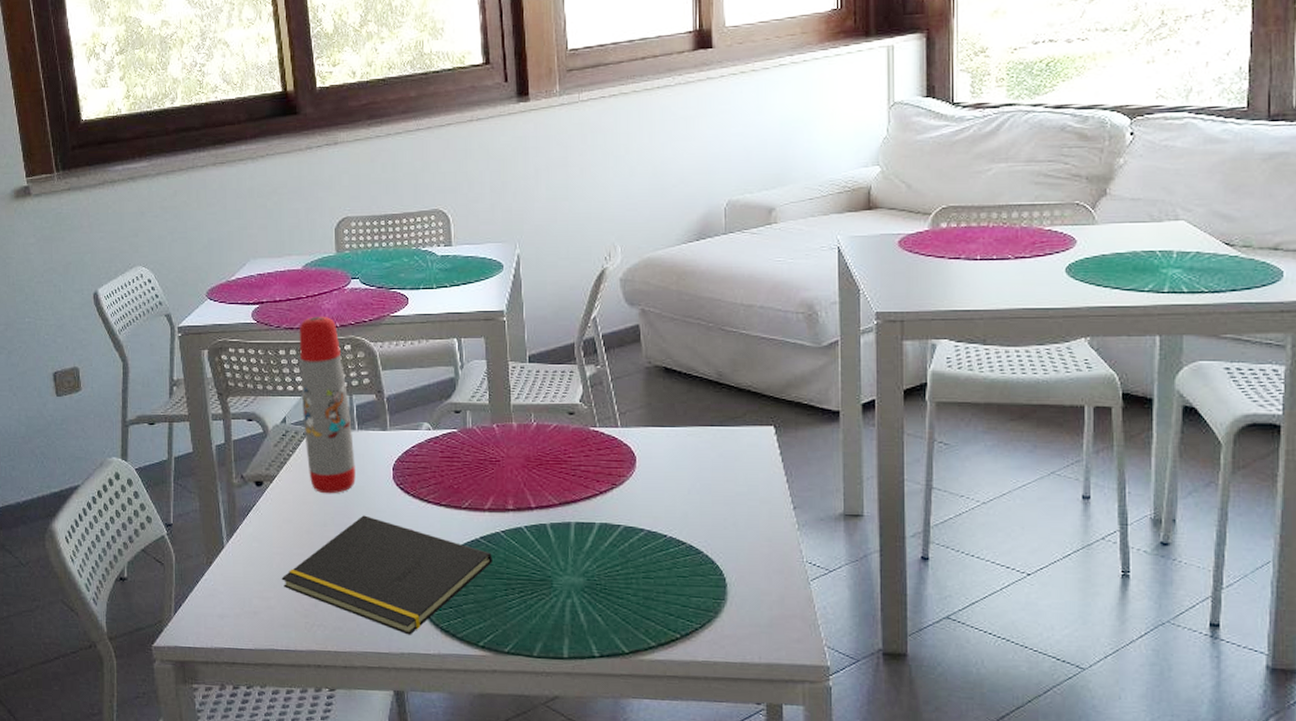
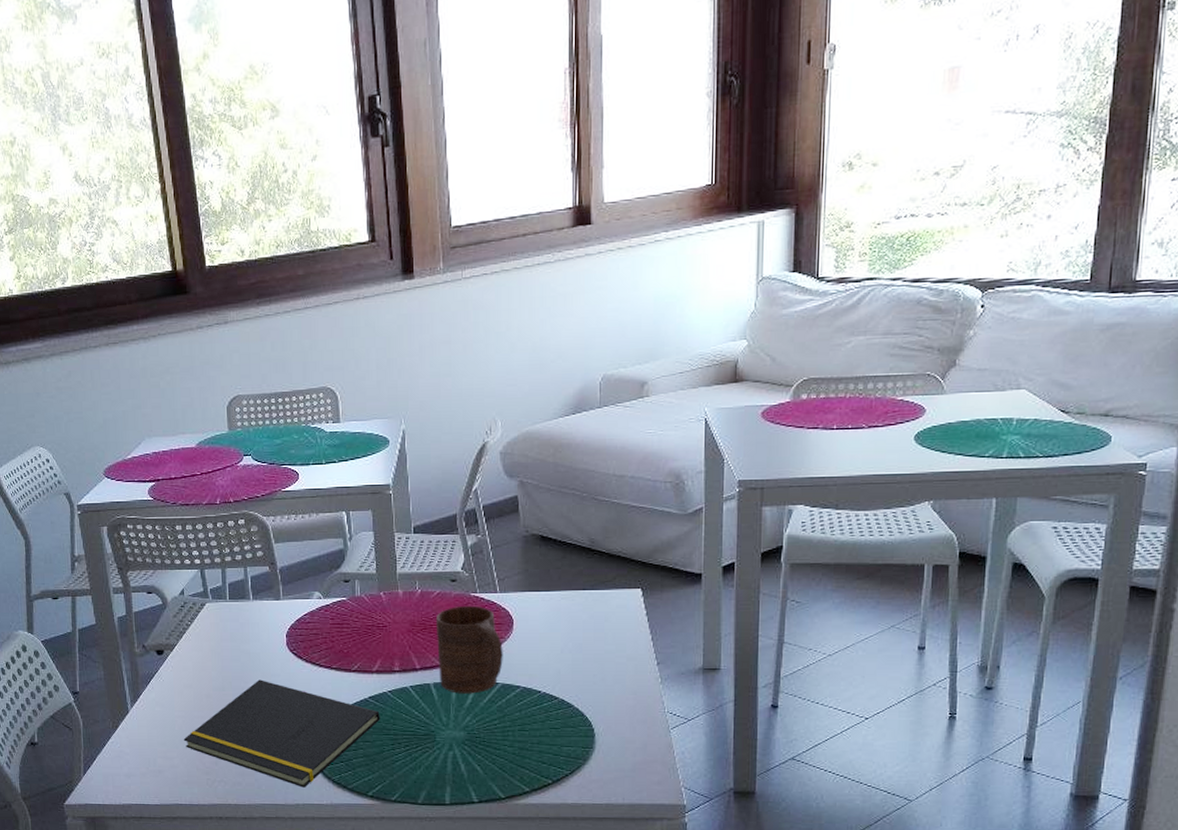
water bottle: present [299,316,356,494] -> none [194,492,251,661]
cup: none [552,440,625,536] -> present [435,605,503,694]

